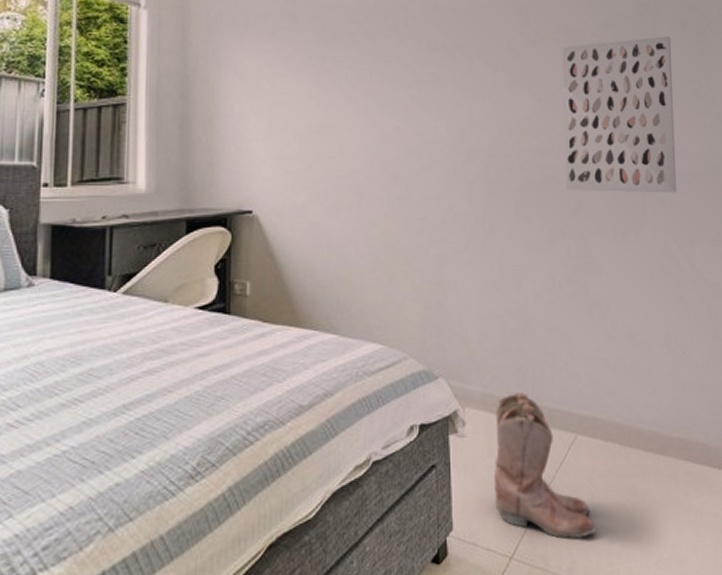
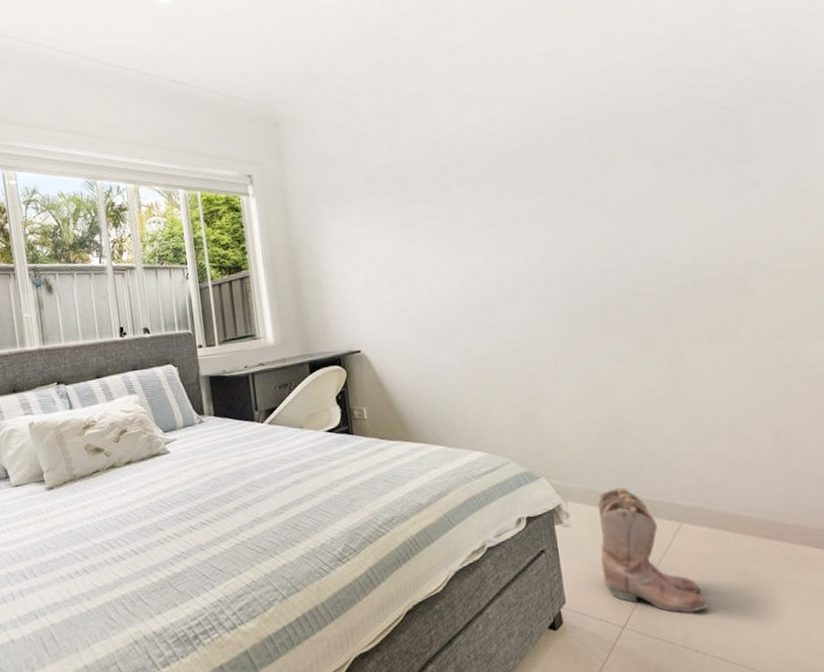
wall art: present [562,36,677,193] -> none [638,135,778,303]

